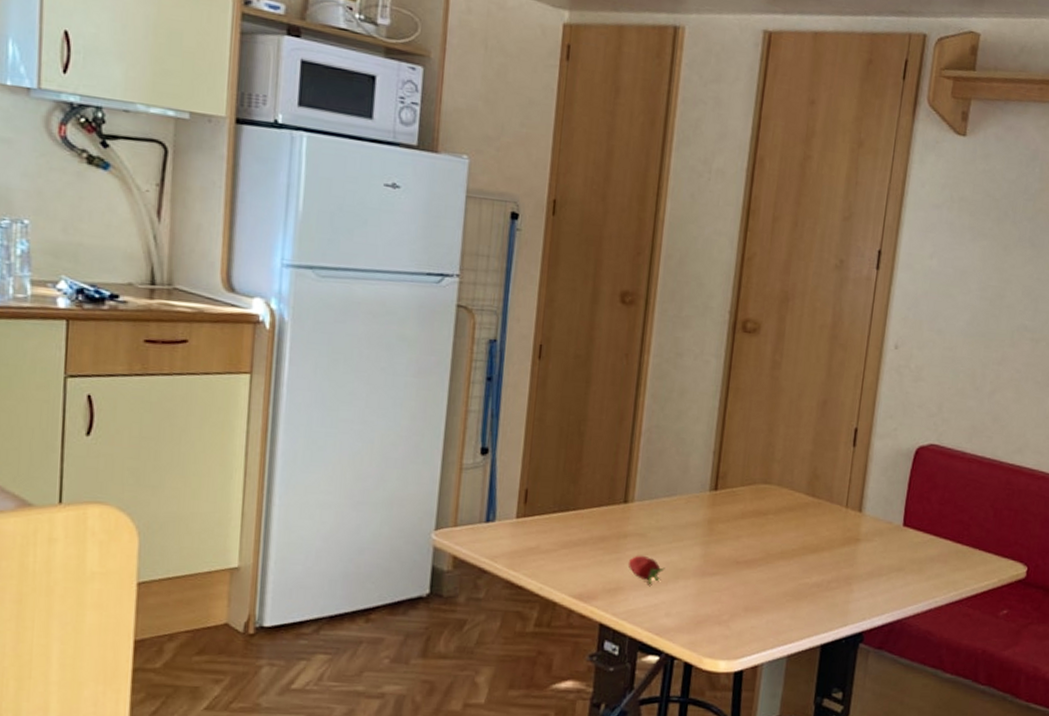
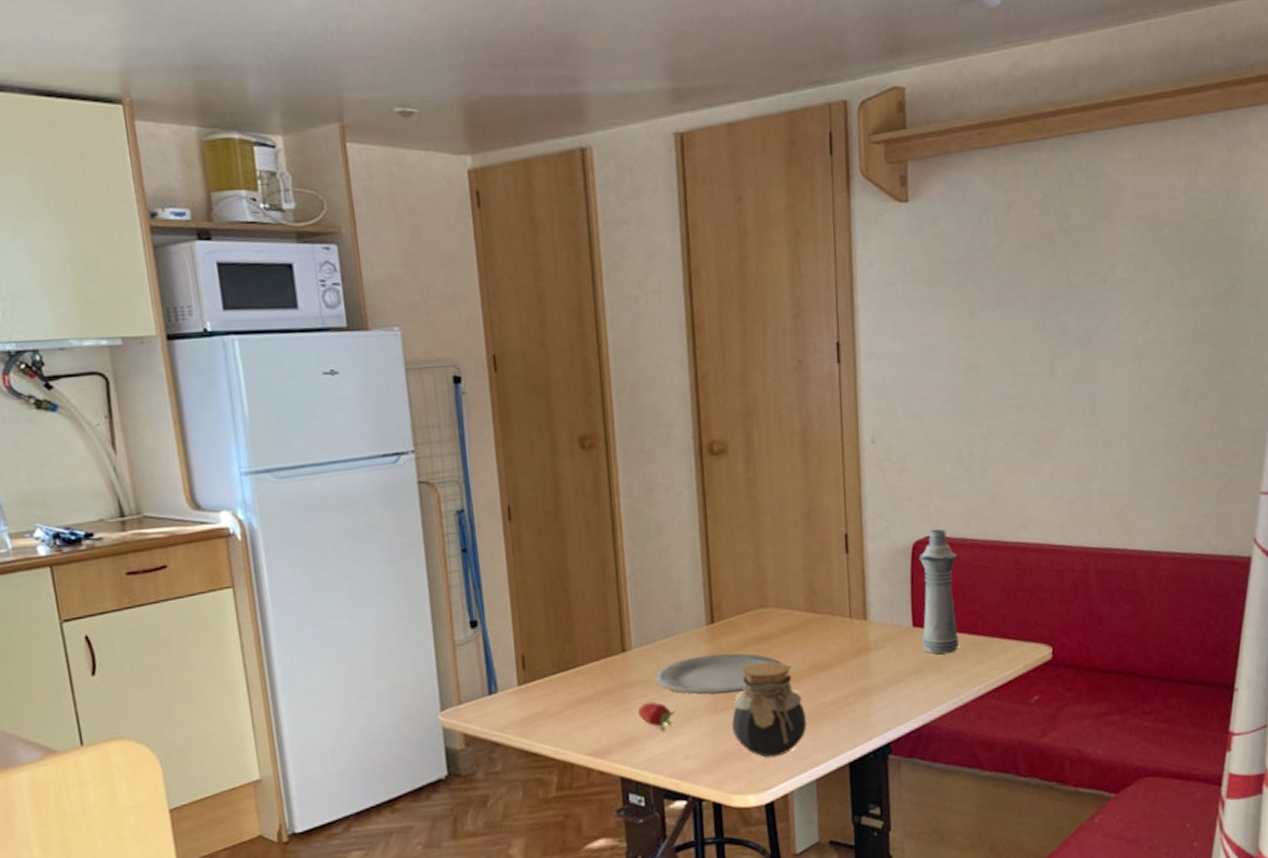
plate: none [650,519,774,561] -> present [654,653,781,695]
jar: none [716,534,789,628] -> present [732,661,807,758]
bottle: none [908,438,955,557] -> present [919,529,960,655]

